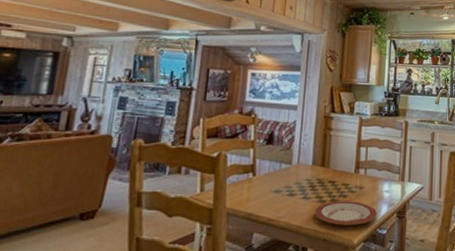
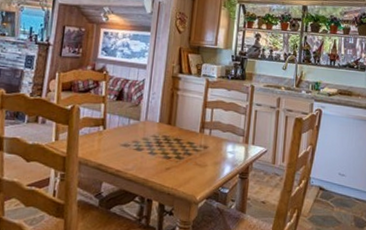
plate: present [314,201,378,225] -> none [160,158,221,182]

